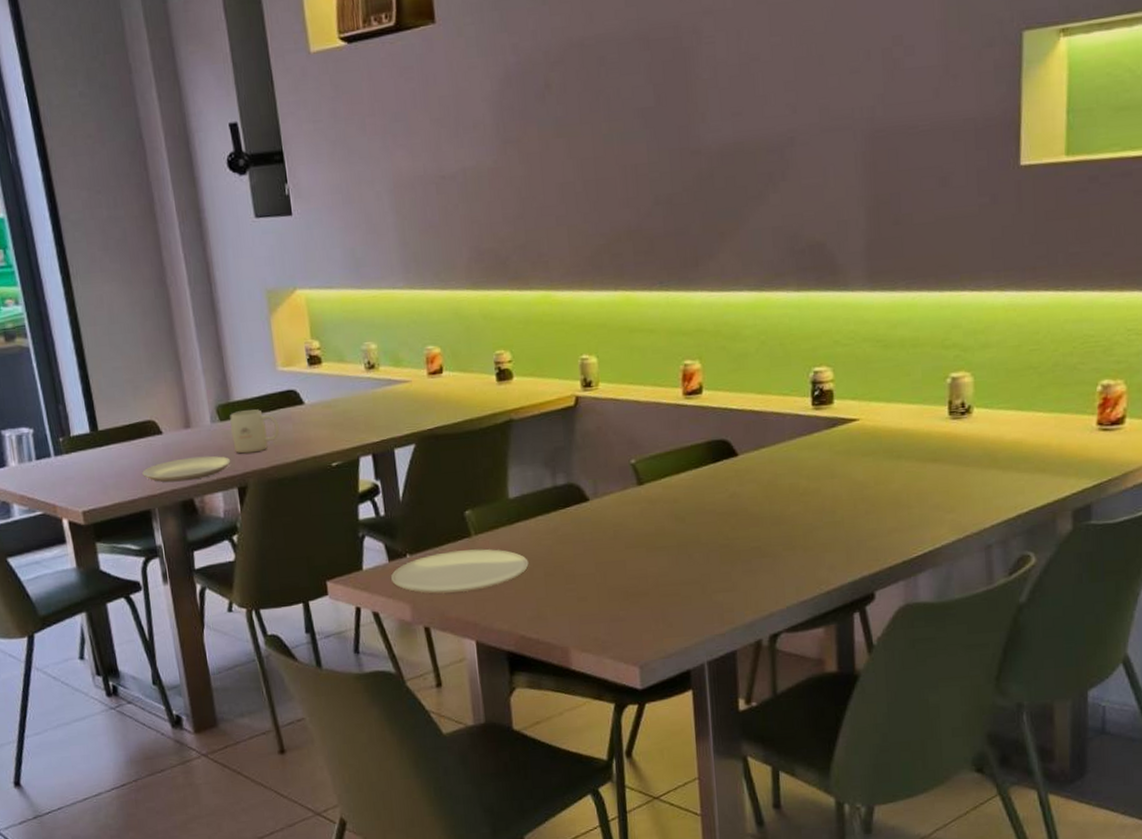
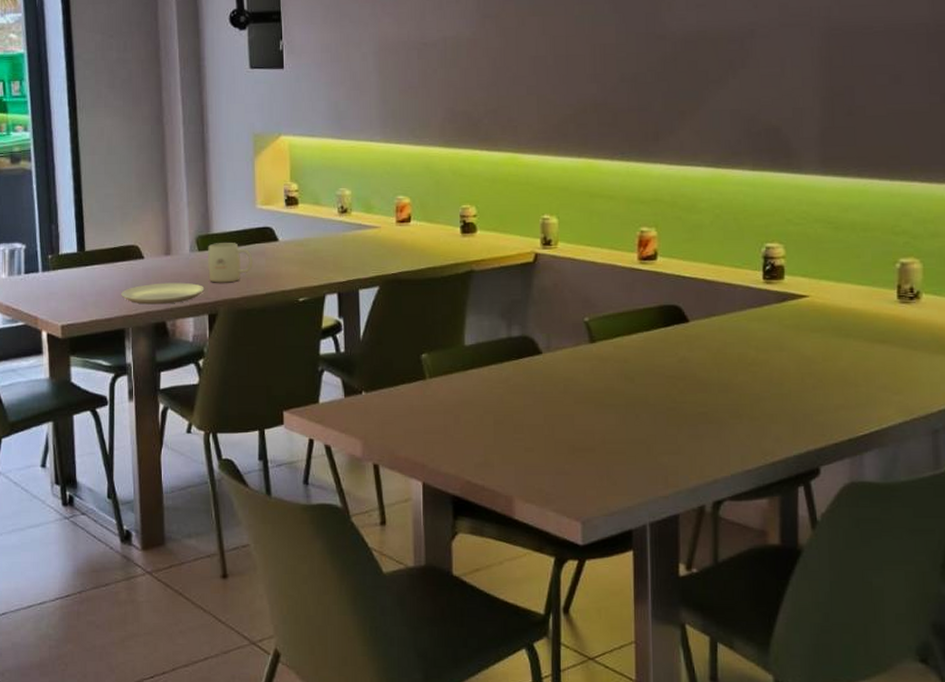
plate: present [391,549,529,594] -> none [346,392,479,432]

